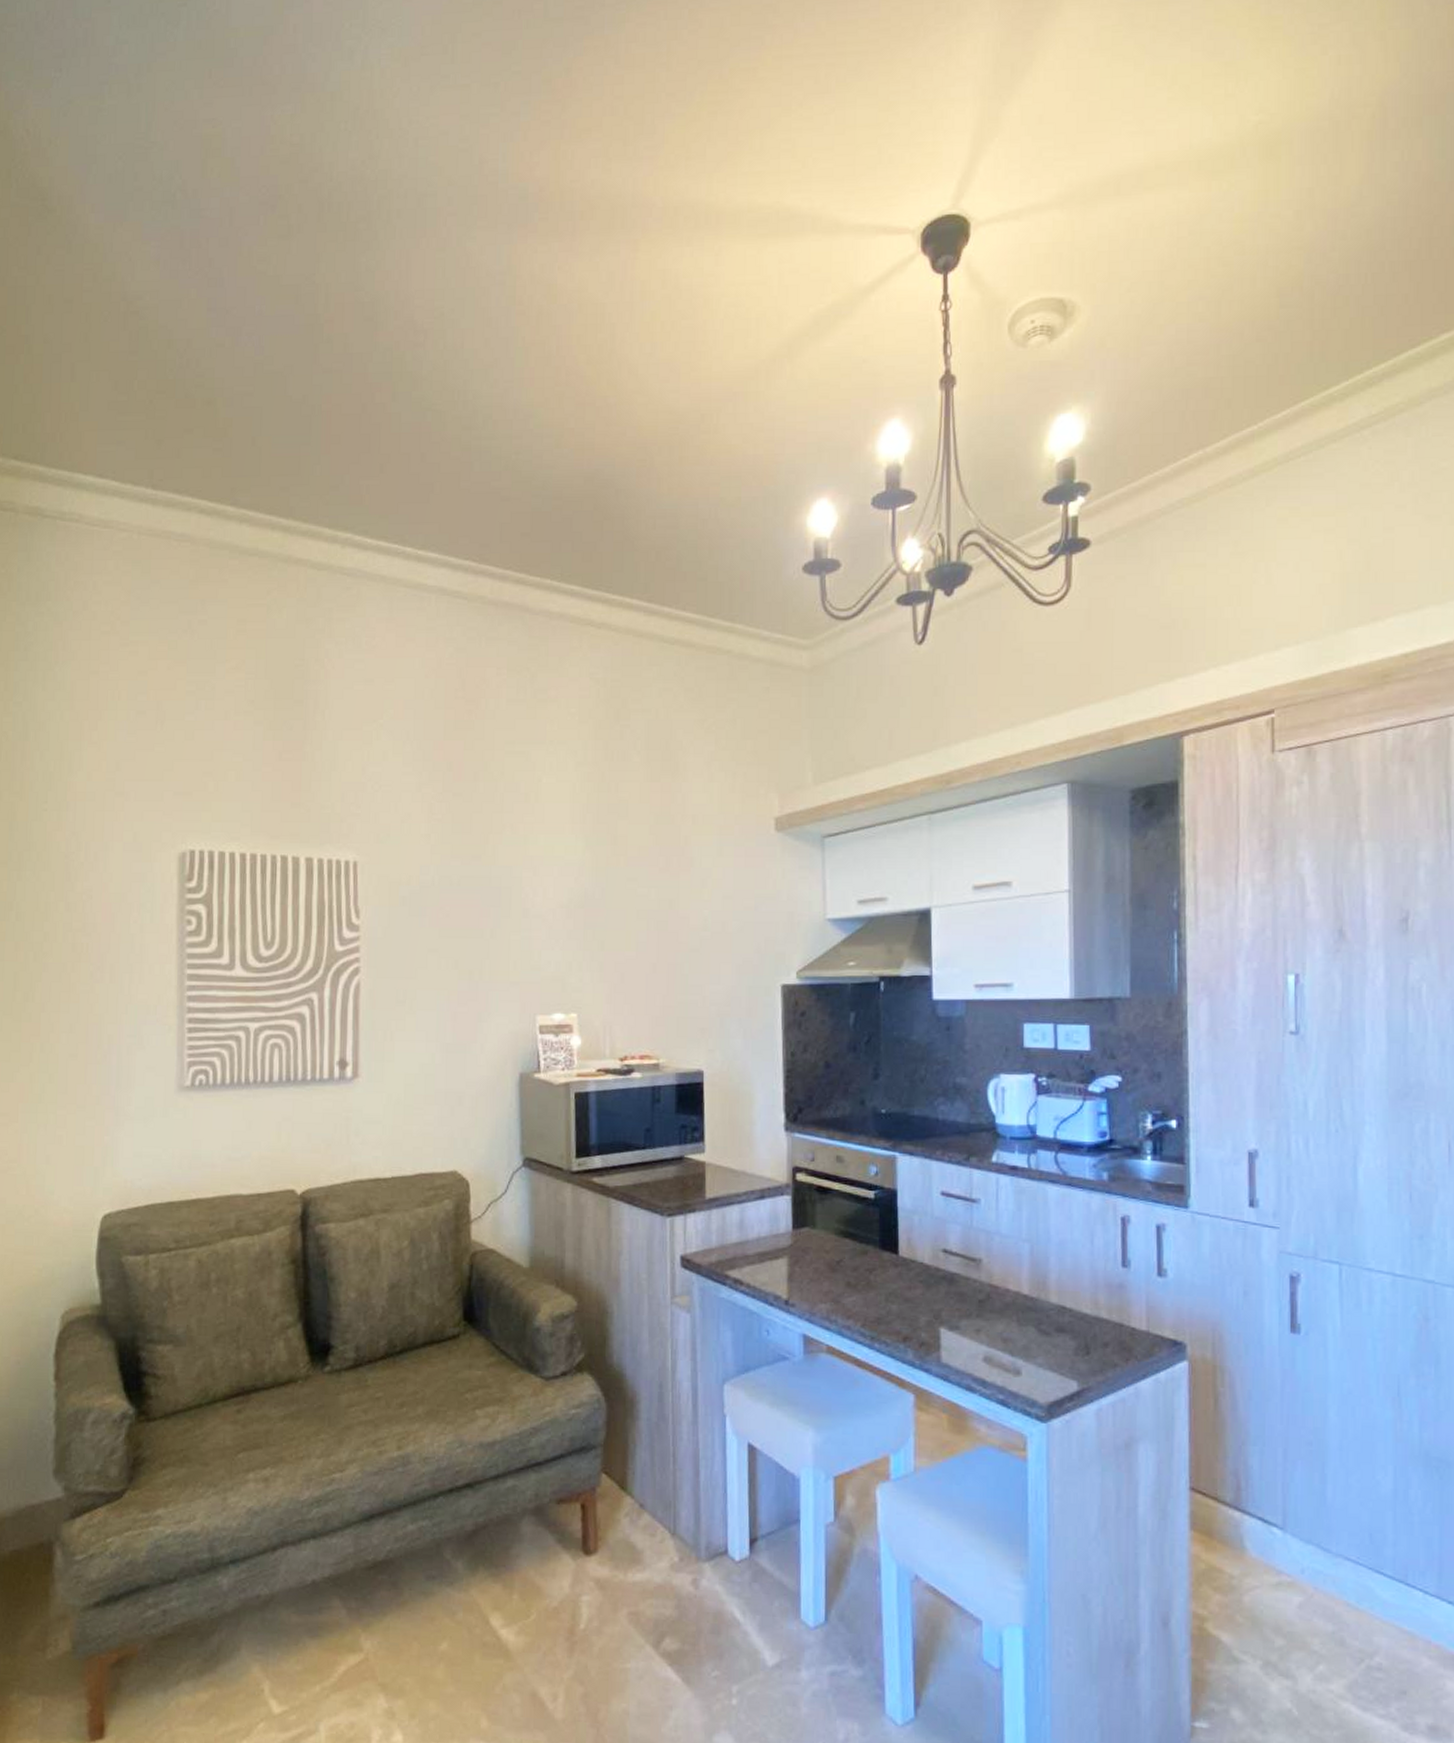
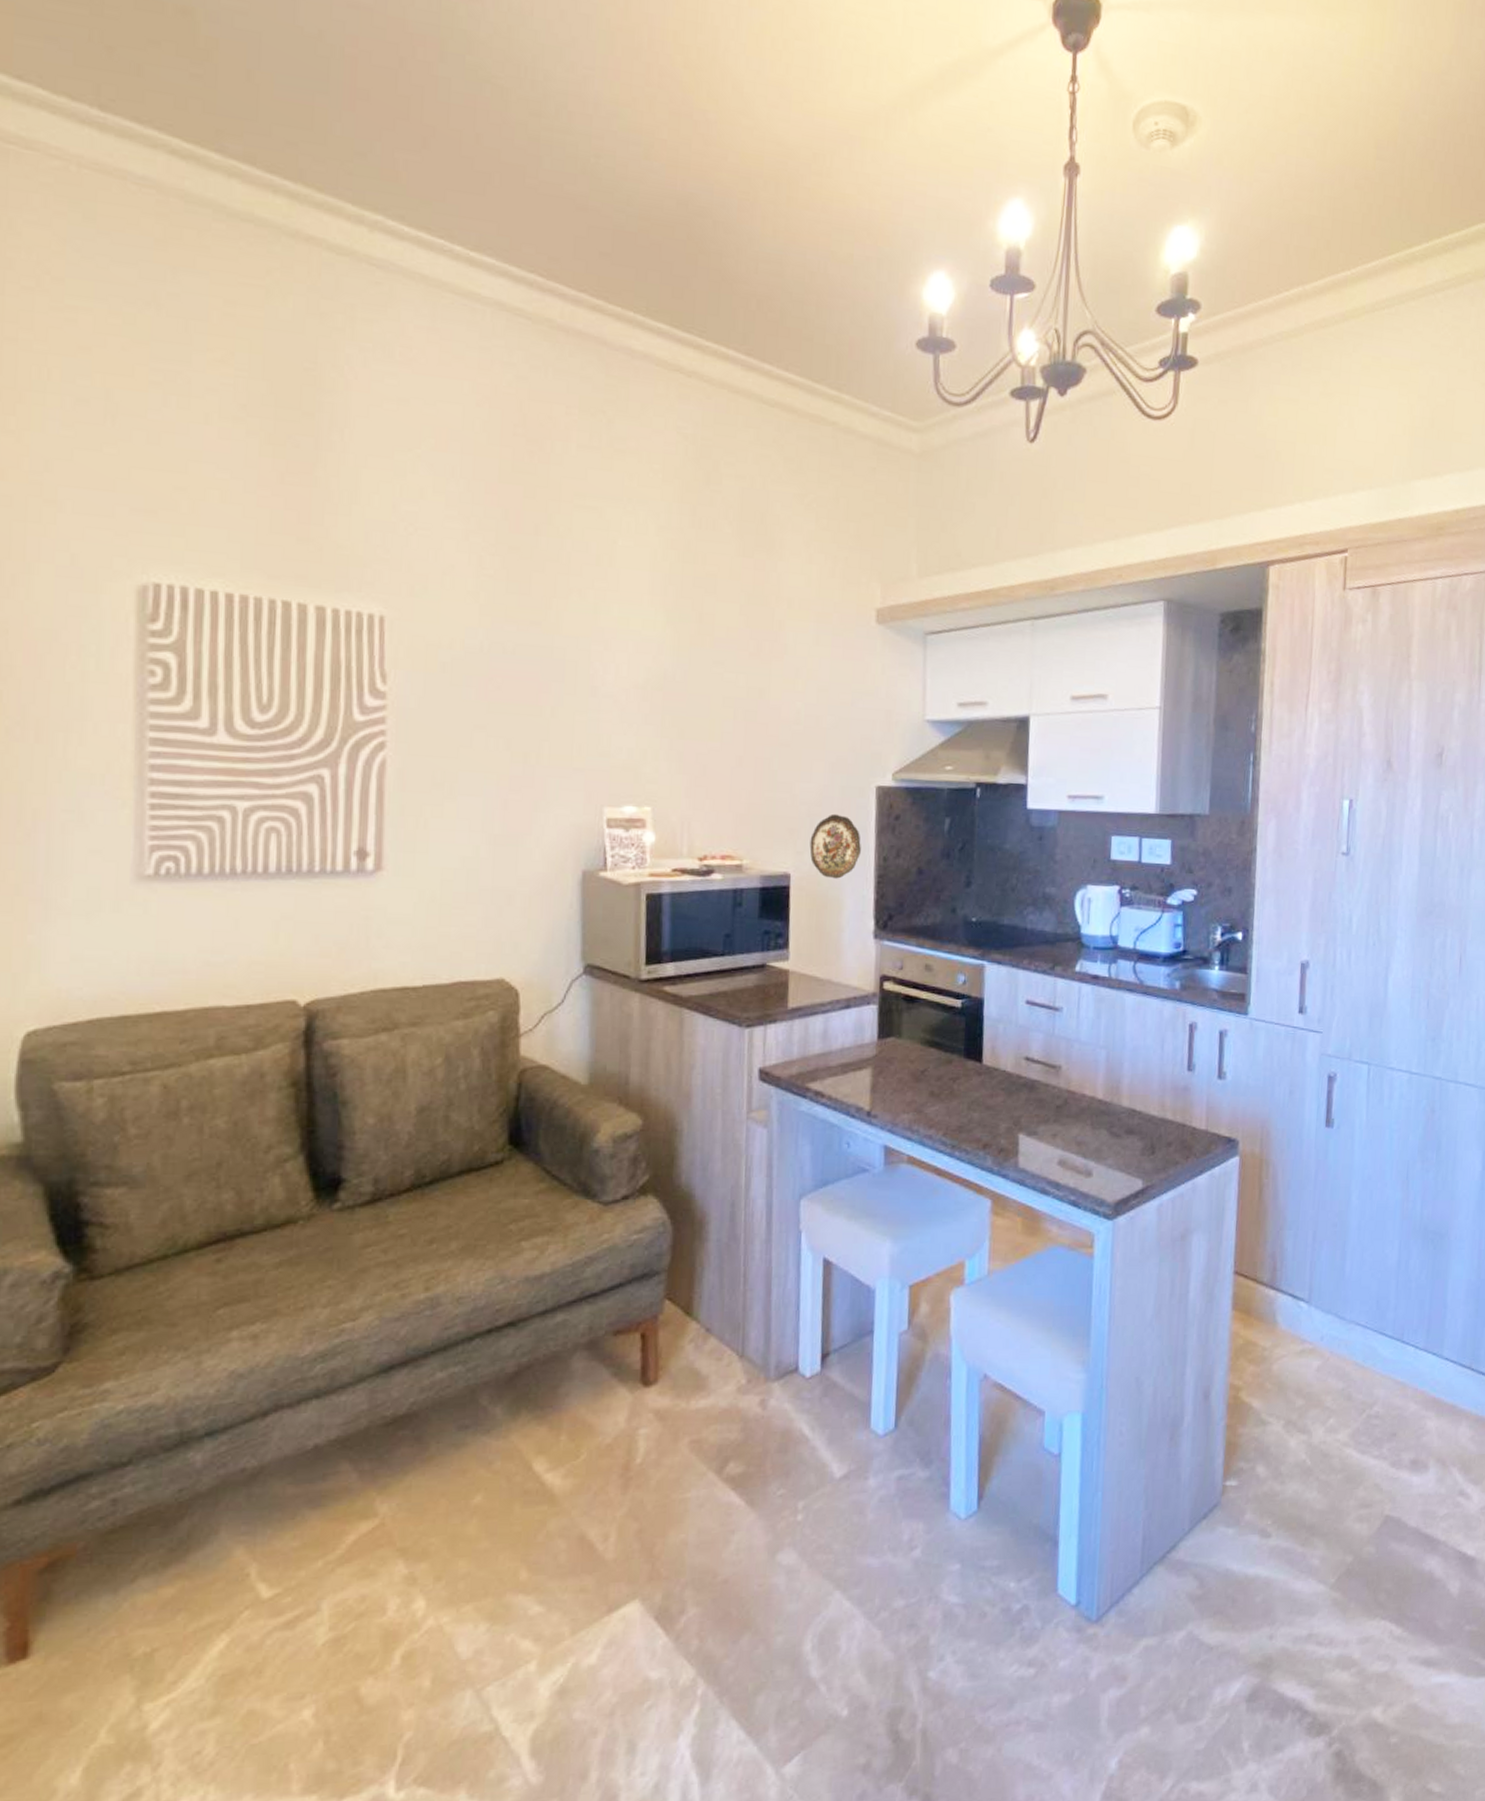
decorative plate: none [720,1012,769,1074] -> present [809,813,861,879]

